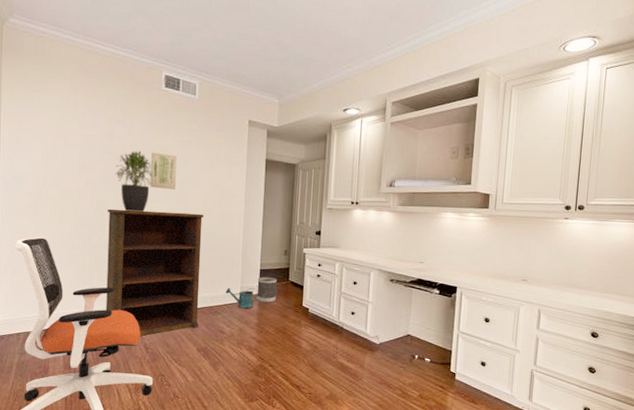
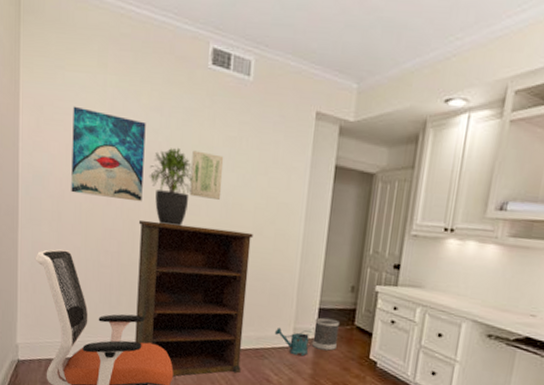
wall art: none [47,120,112,195] -> present [71,106,146,202]

